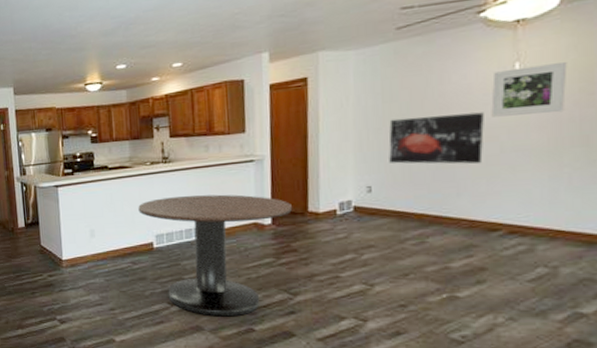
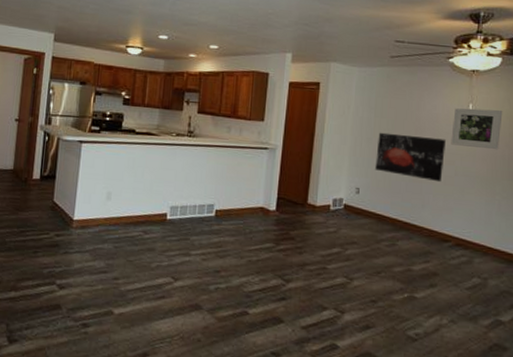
dining table: present [138,194,293,317] -> none [158,170,295,298]

